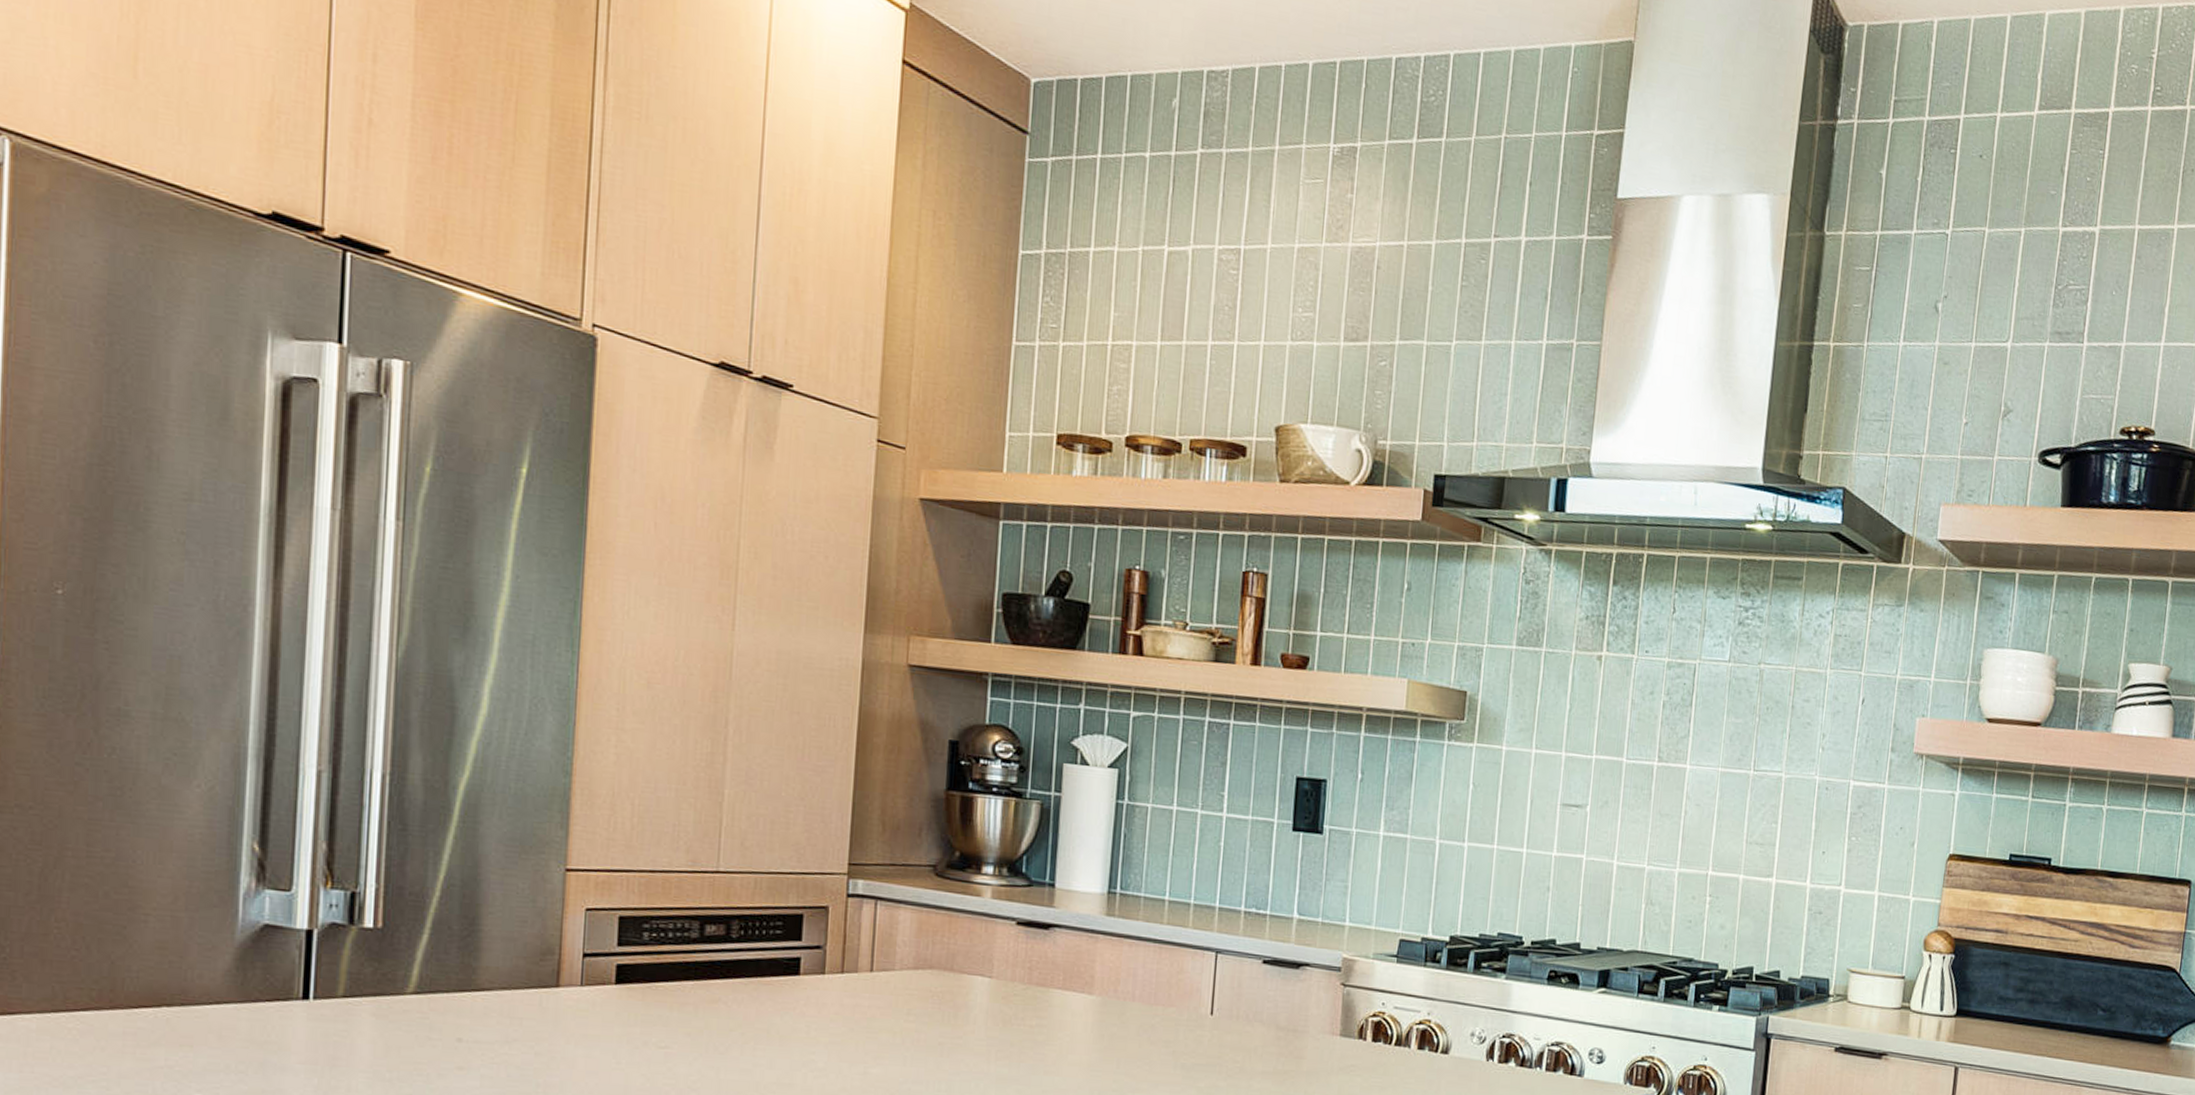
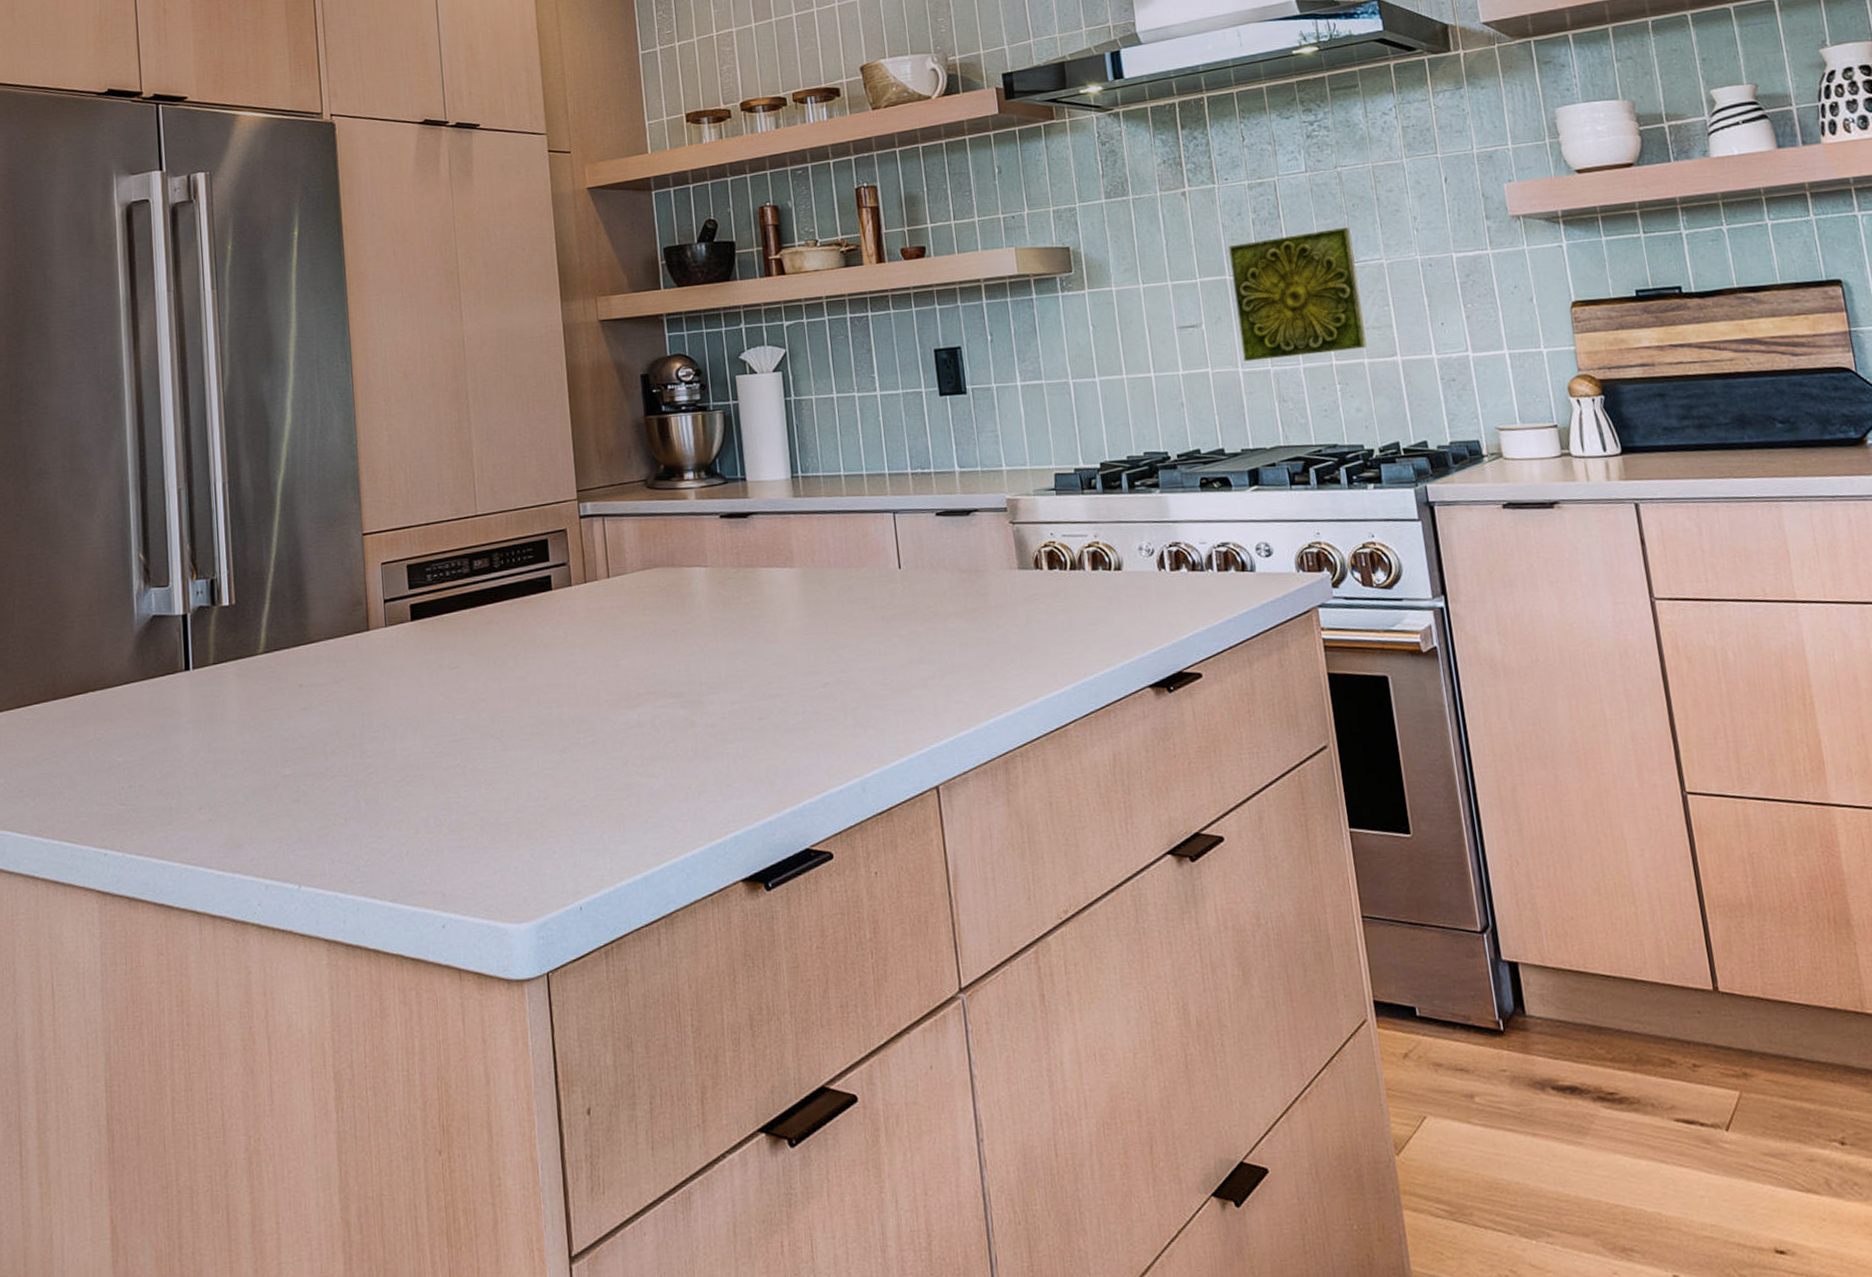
decorative tile: none [1621,725,1759,864] -> present [1229,227,1367,362]

